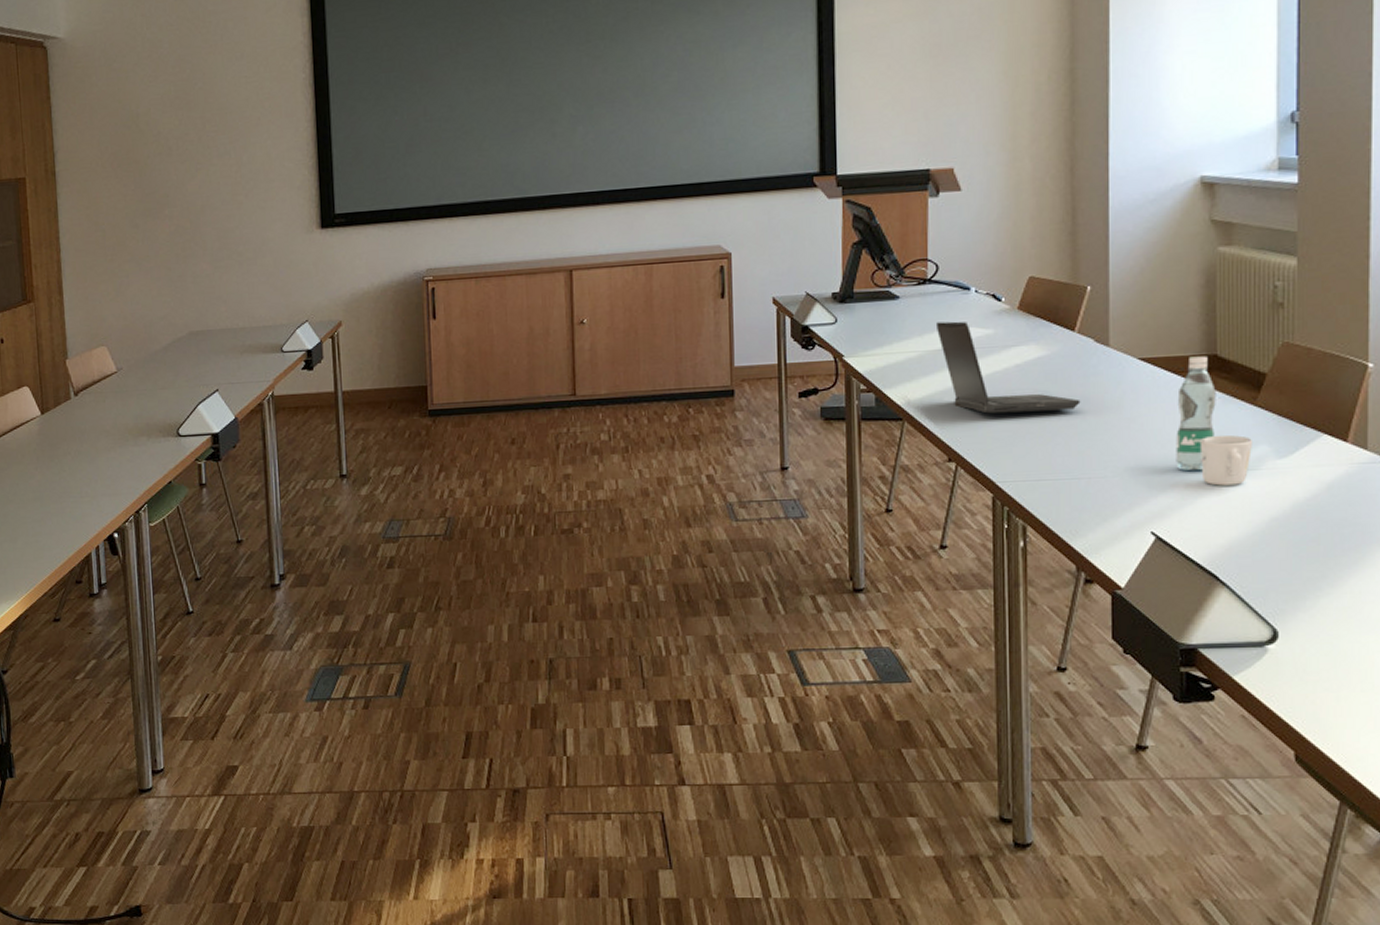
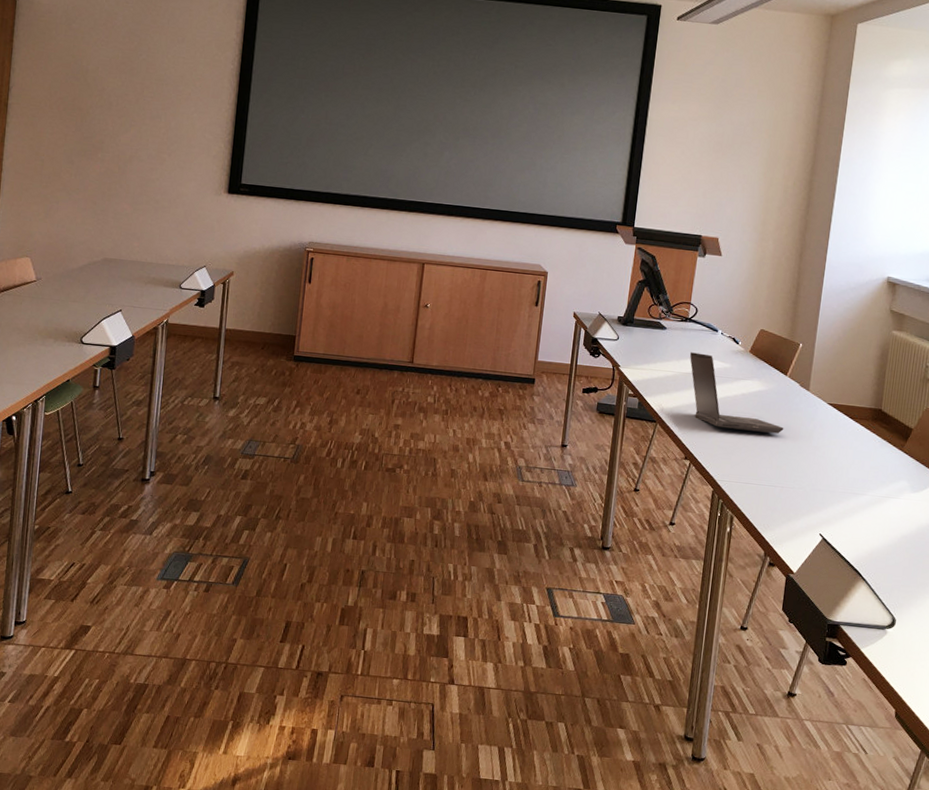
bottle: present [1176,356,1216,471] -> none [843,408,878,494]
mug: present [1199,435,1252,486] -> none [859,469,897,508]

